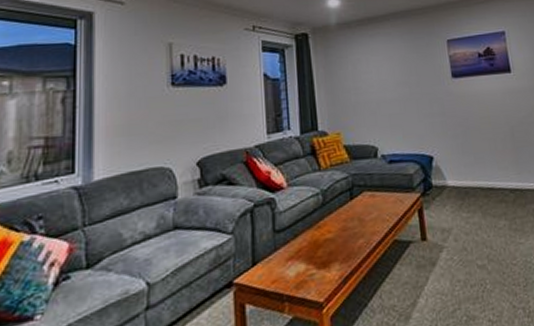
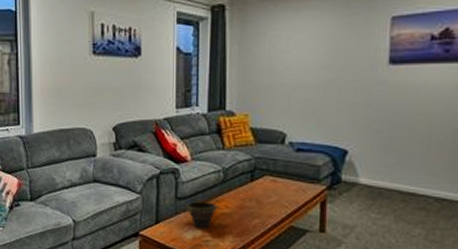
bowl: none [281,229,322,261] -> present [181,201,220,228]

